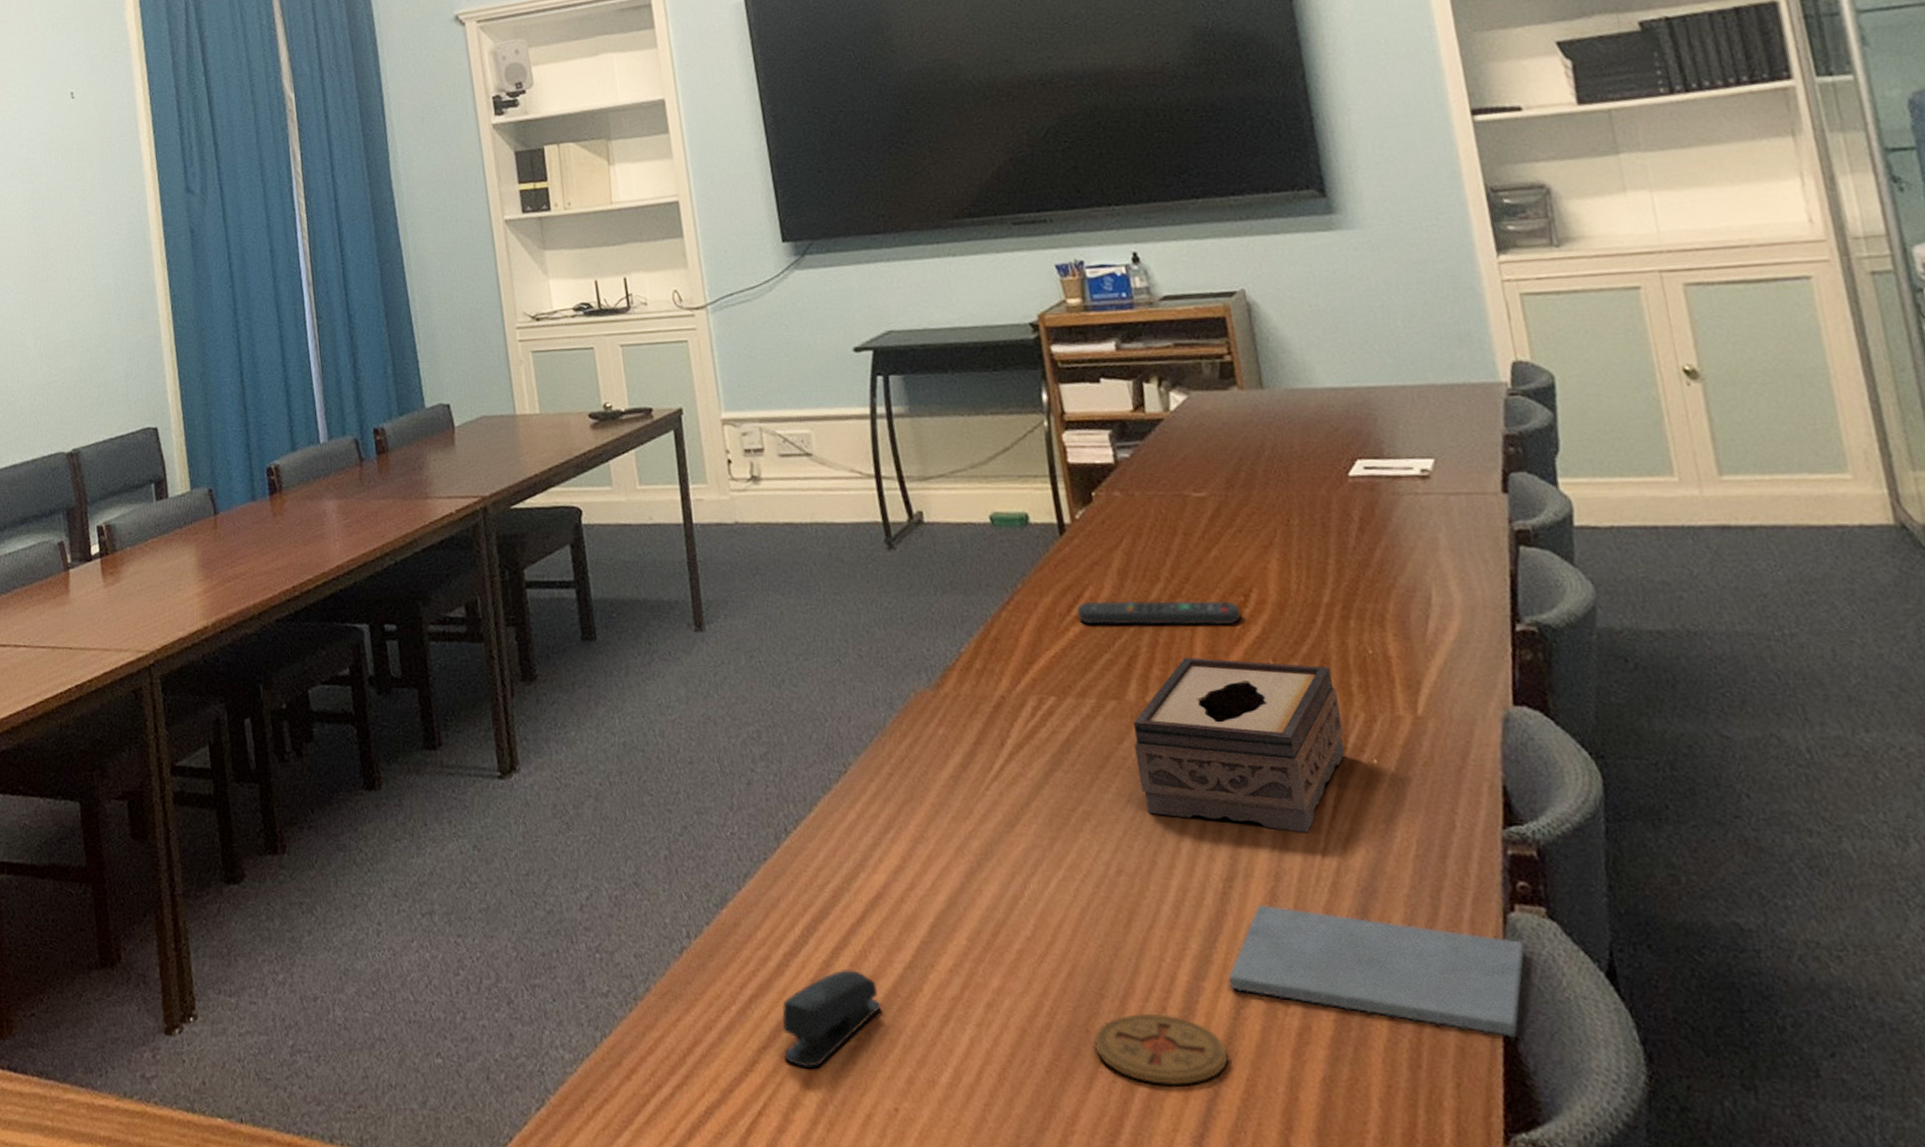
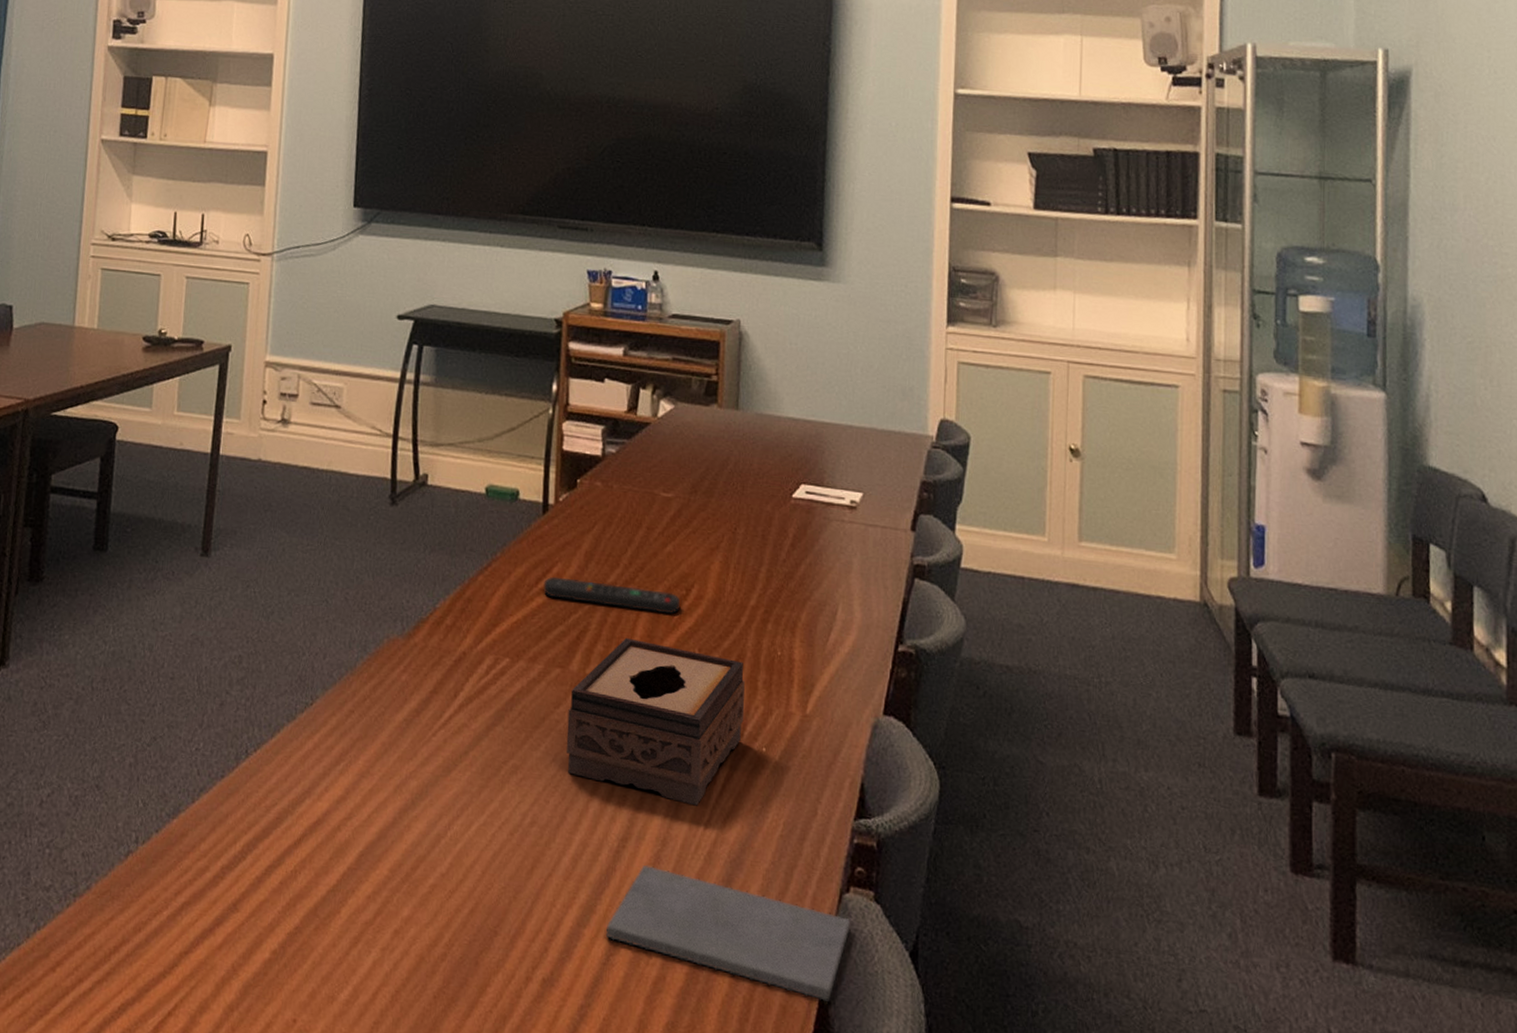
stapler: present [782,970,882,1069] -> none [203,887,301,976]
coaster: present [1094,1013,1228,1085] -> none [480,951,592,1020]

